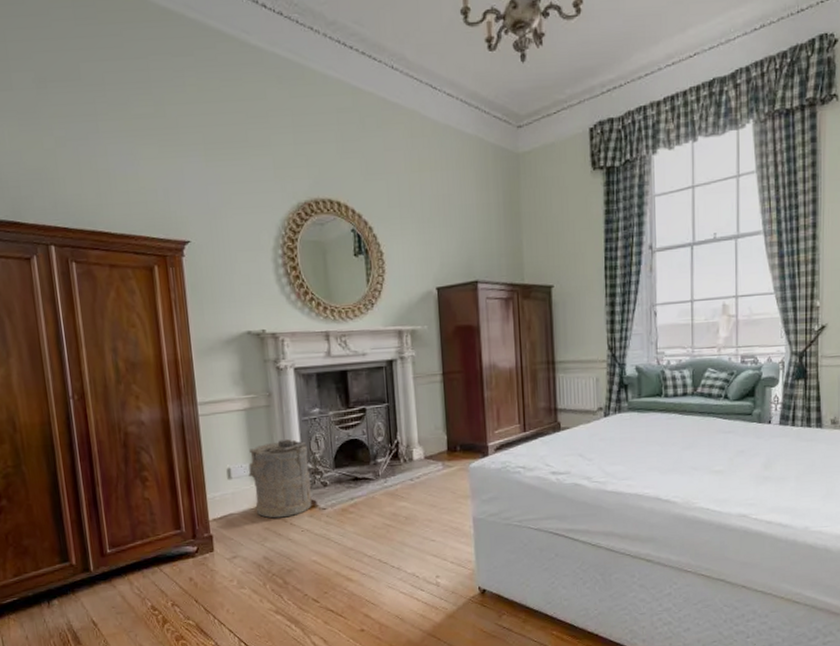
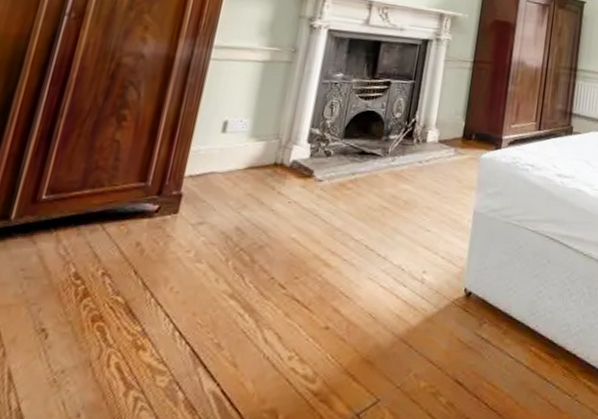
laundry hamper: present [248,439,312,518] -> none [243,99,320,185]

